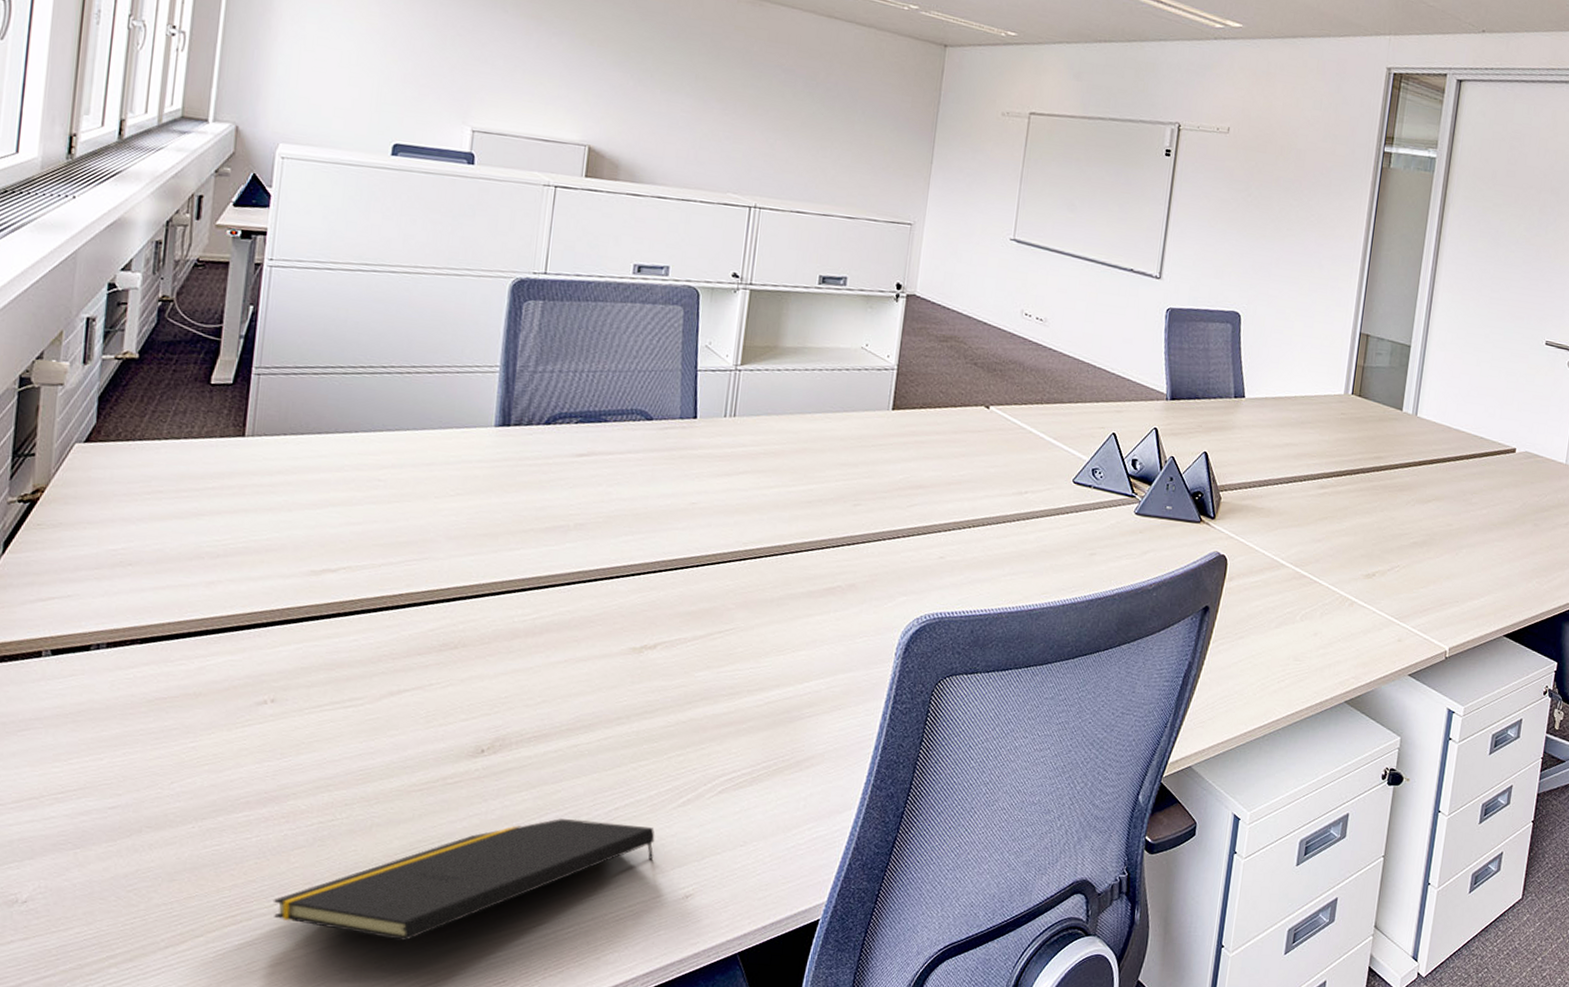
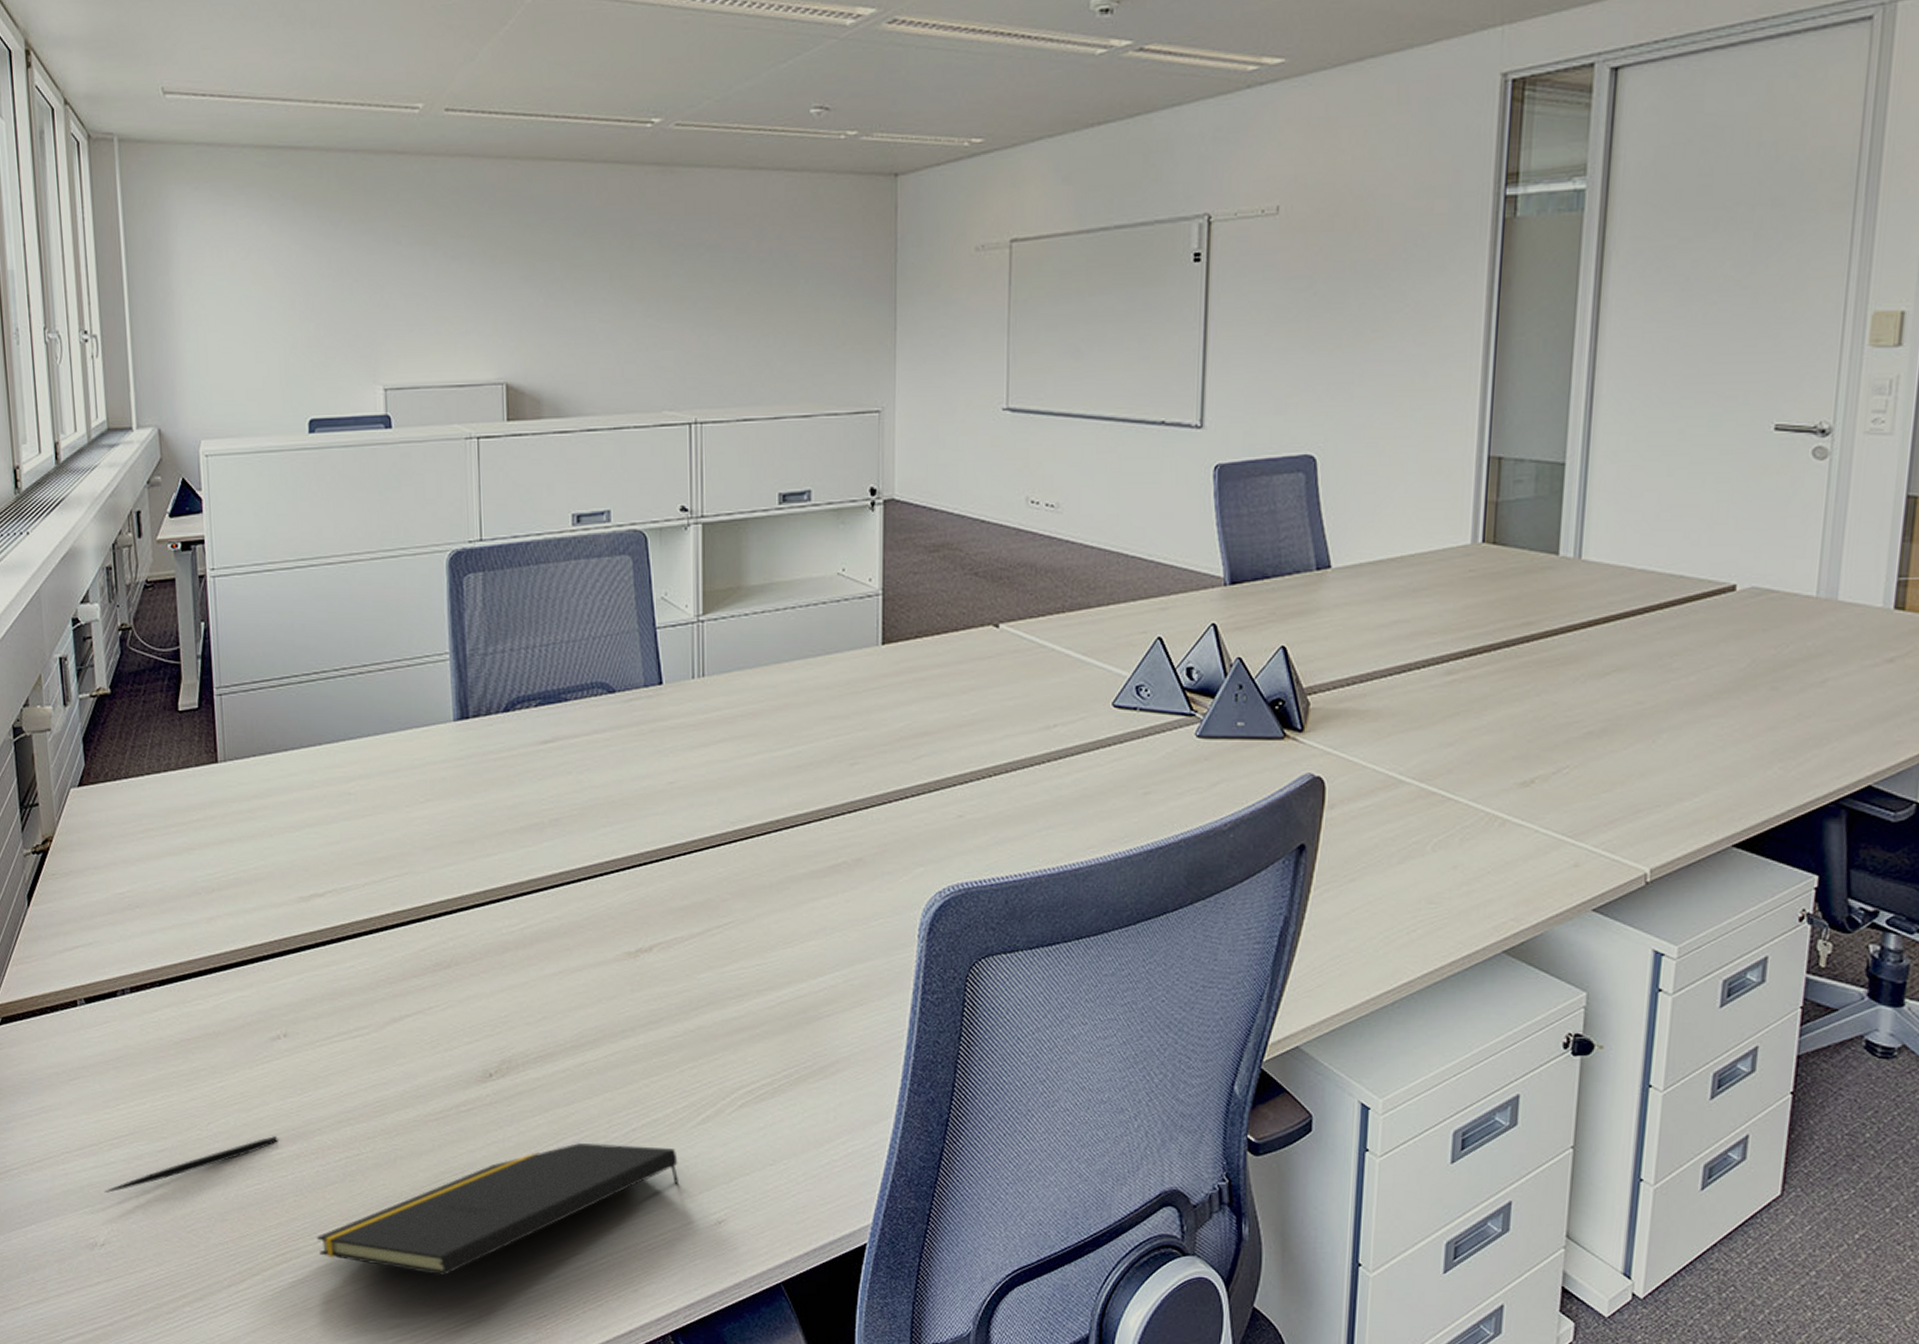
pen: none [38,798,248,848] -> present [105,1136,278,1193]

